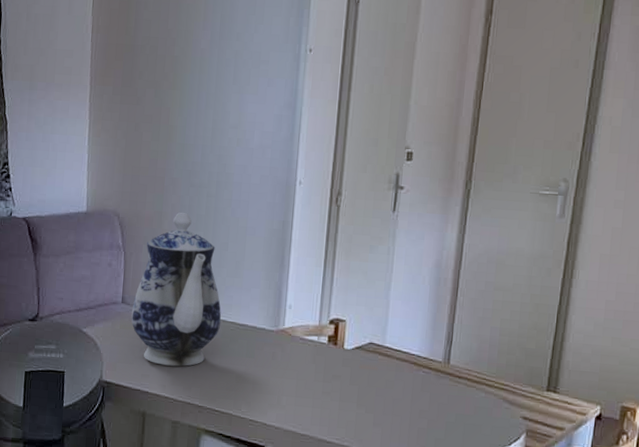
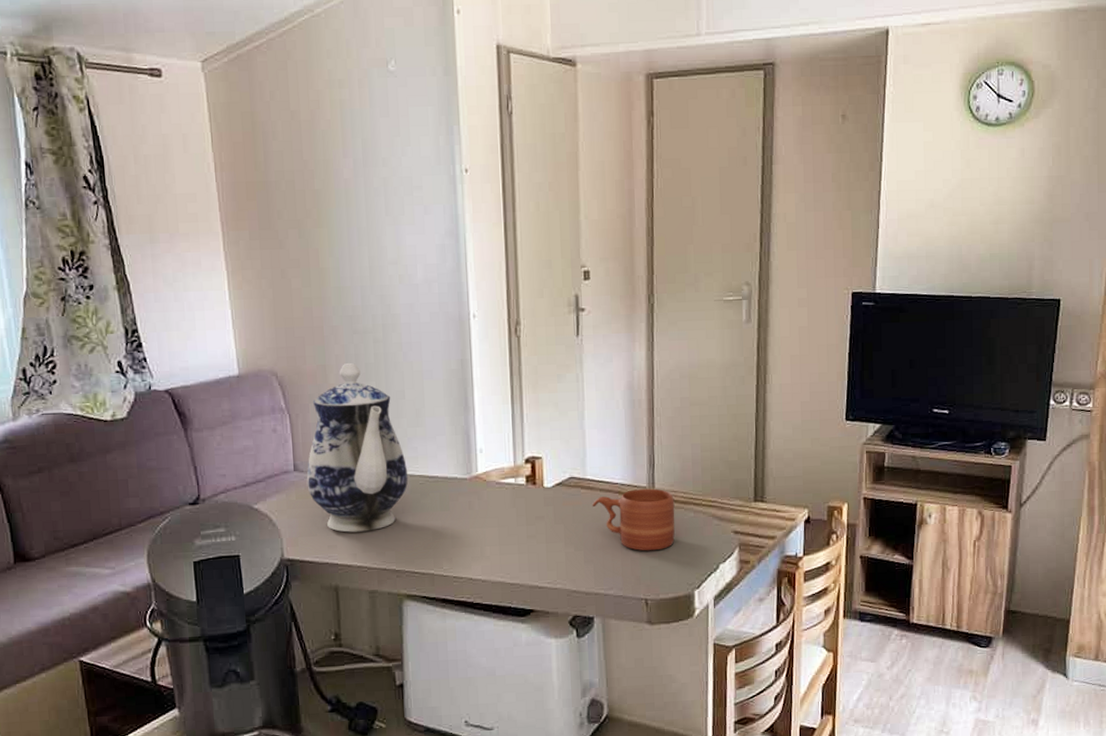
mug: none [387,362,468,424] -> present [592,488,675,551]

